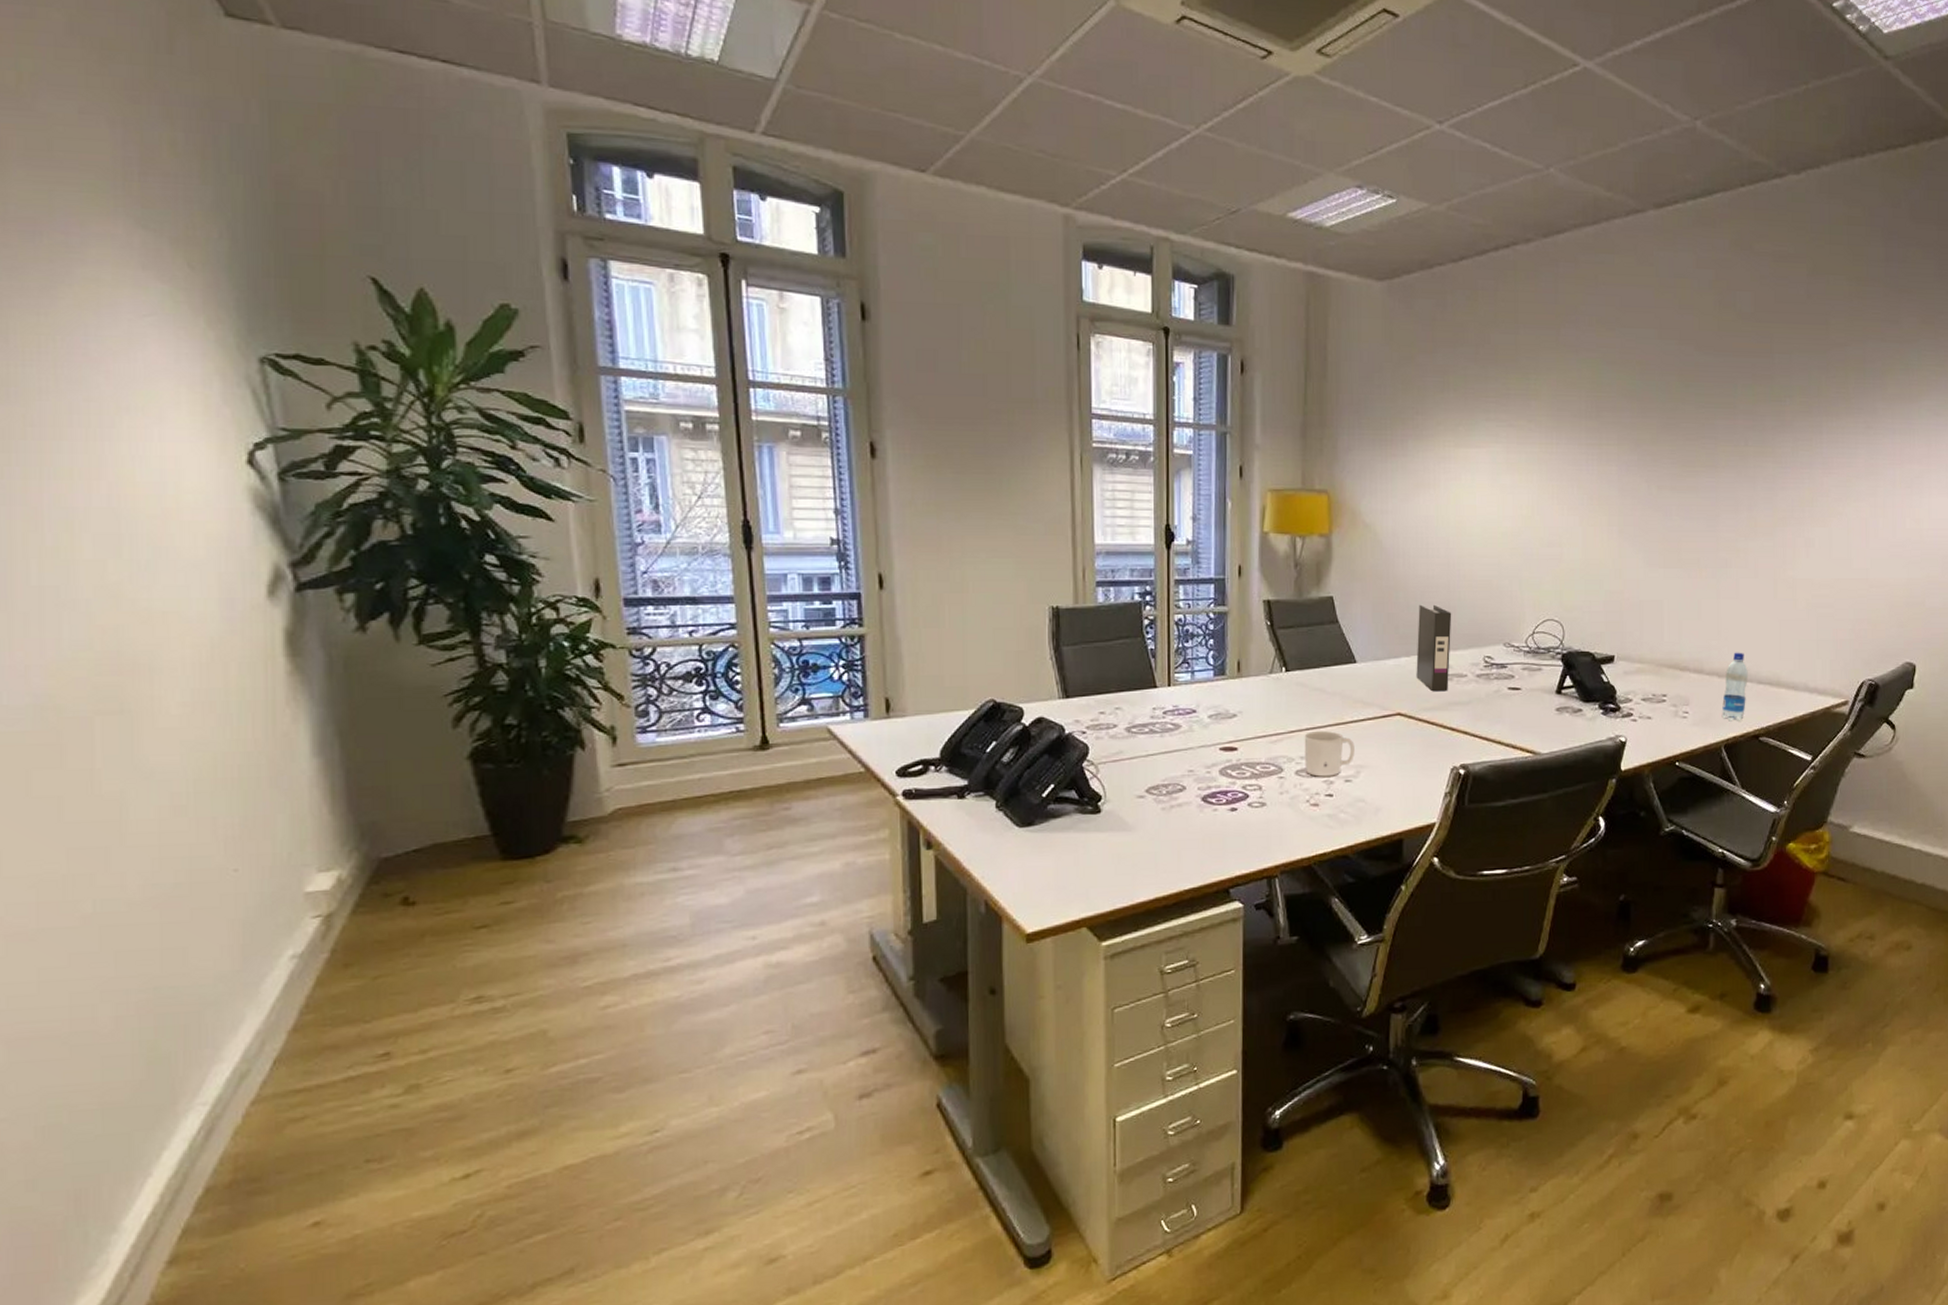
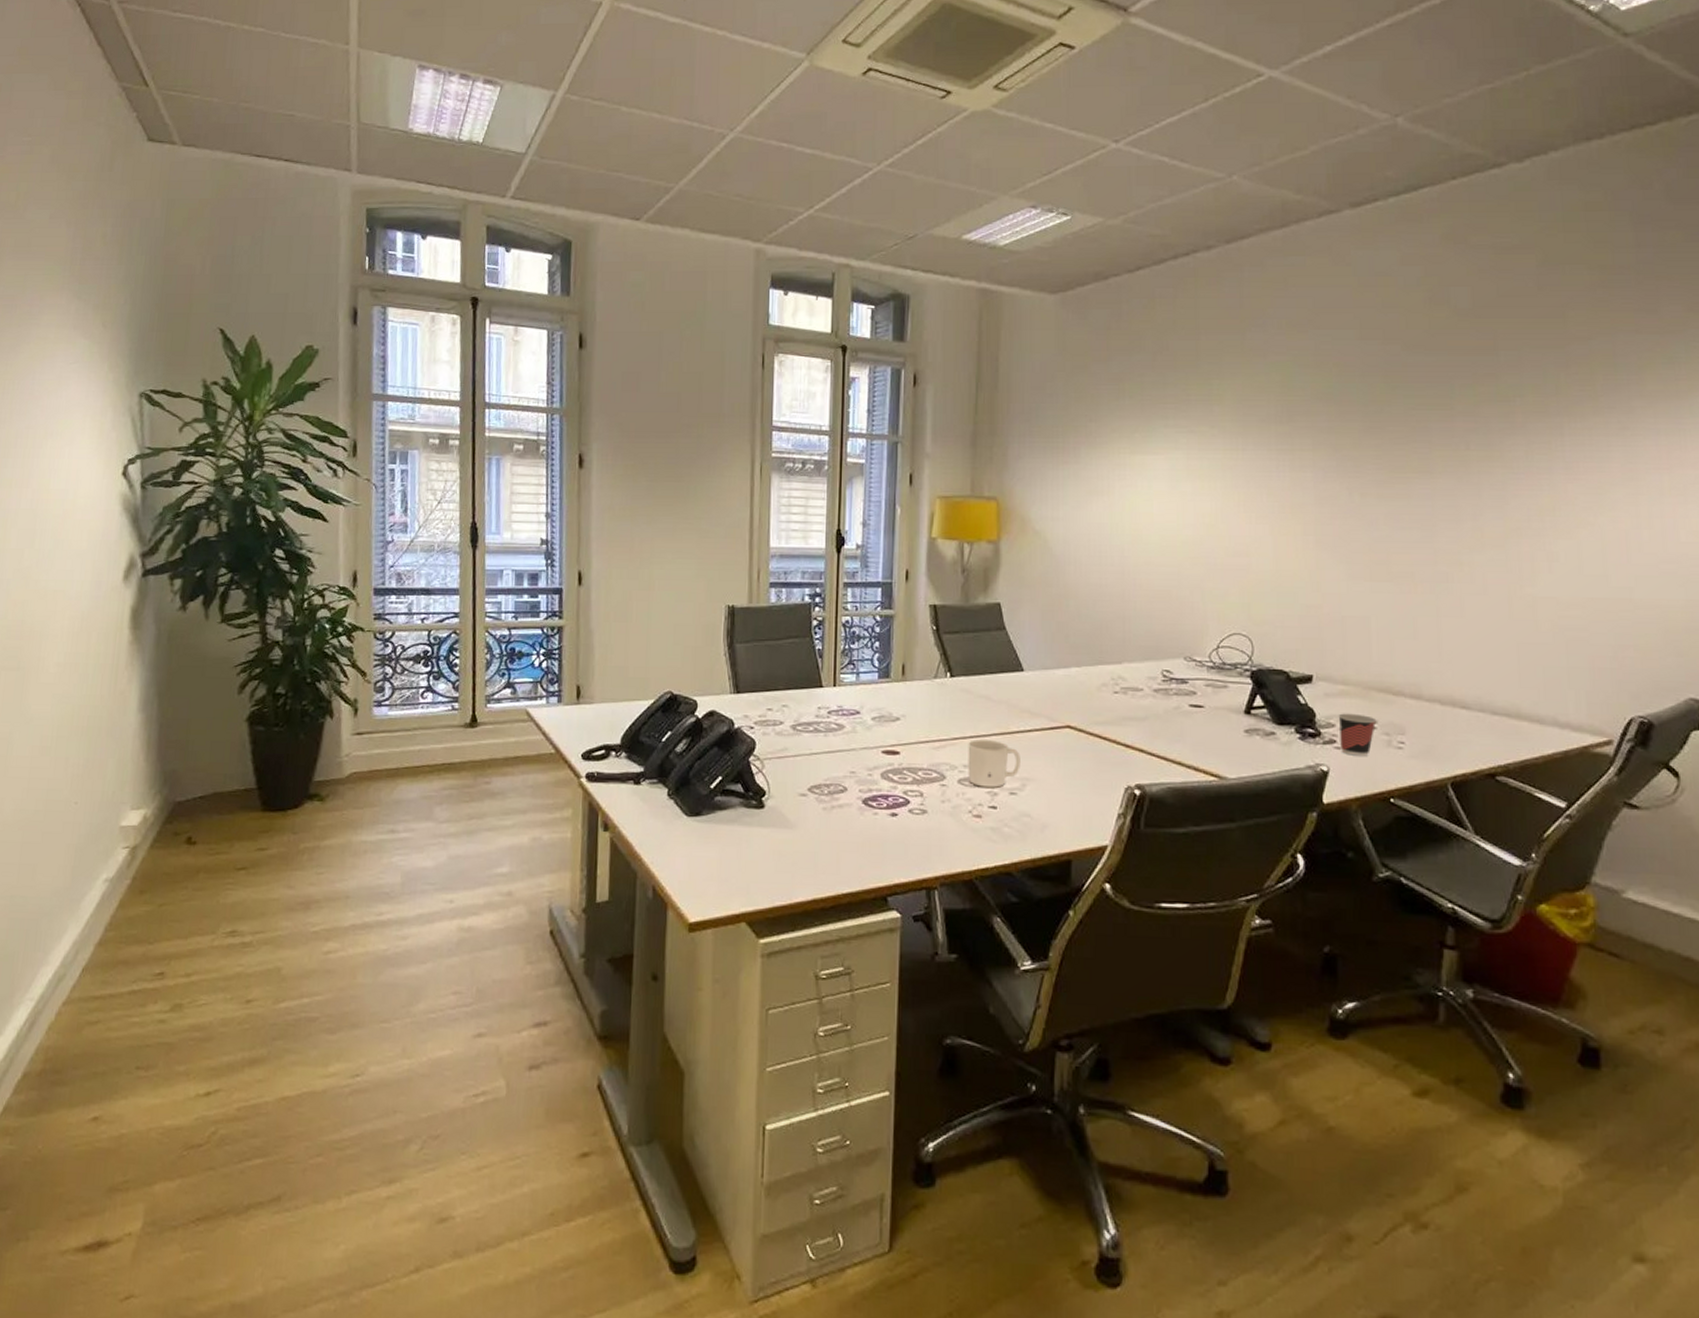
binder: present [1416,604,1452,692] -> none [1087,613,1127,706]
cup: none [1635,688,1667,726] -> present [1338,713,1377,756]
bottle: present [1721,652,1748,721] -> none [1446,677,1479,756]

